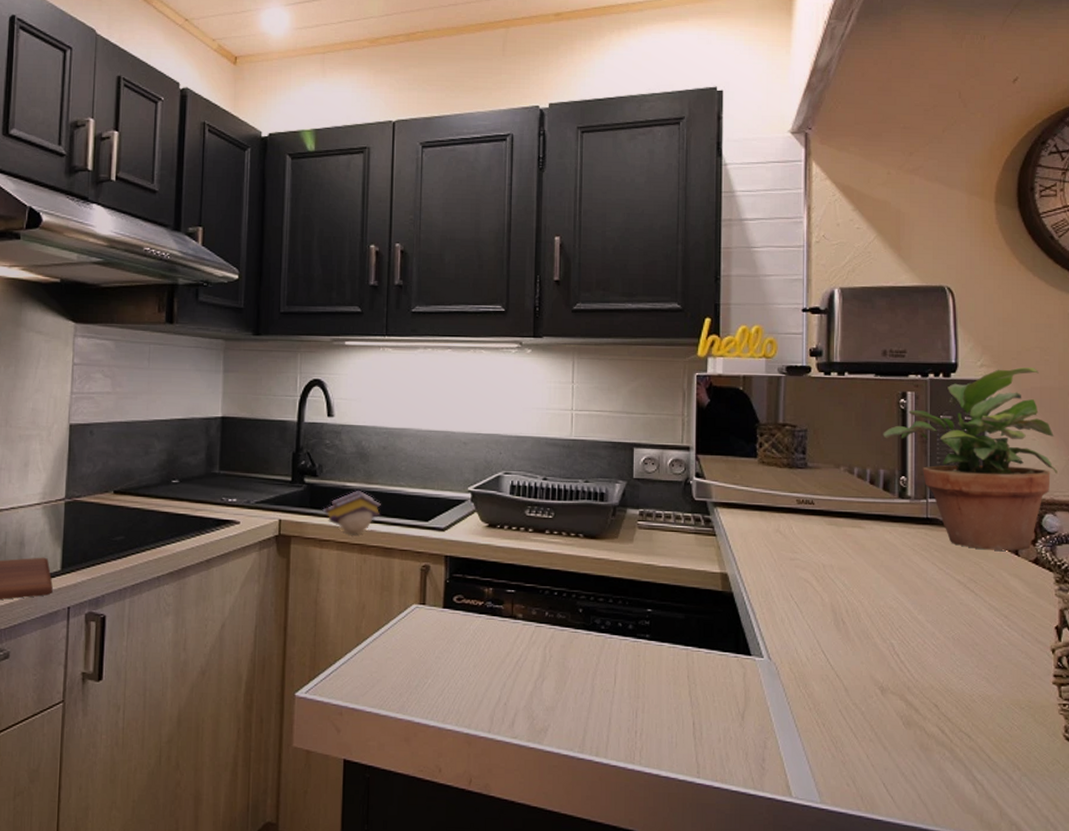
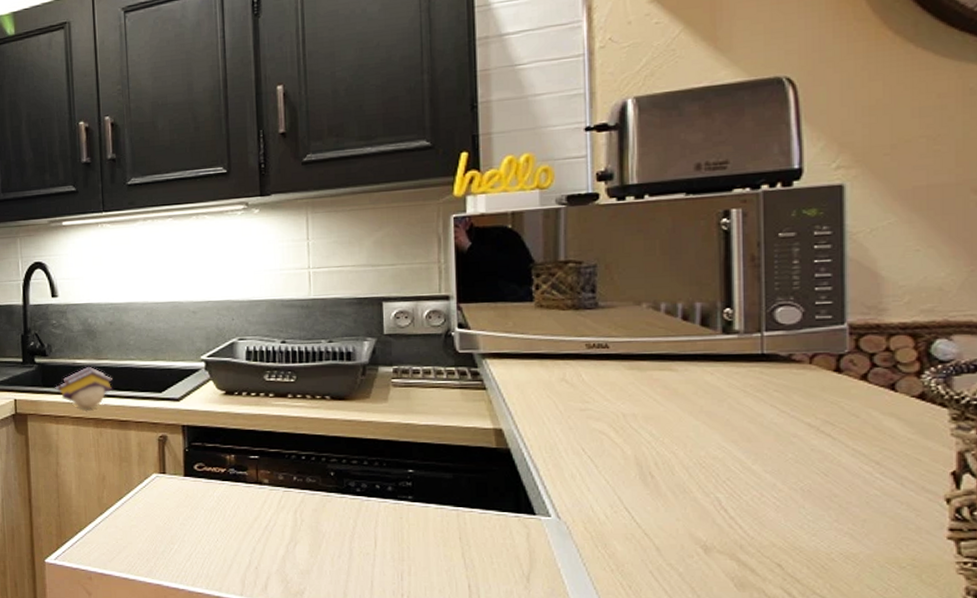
potted plant: present [883,367,1058,551] -> none [698,162,954,387]

